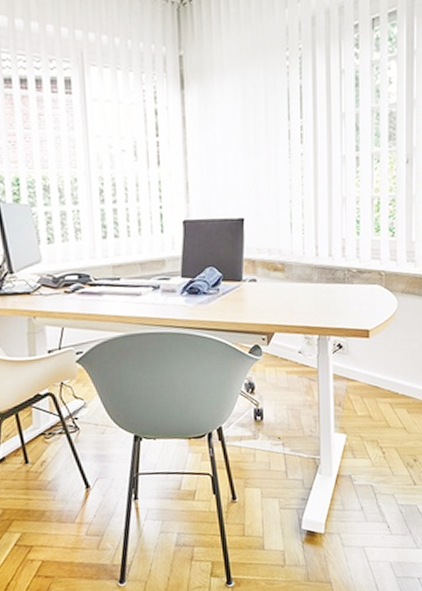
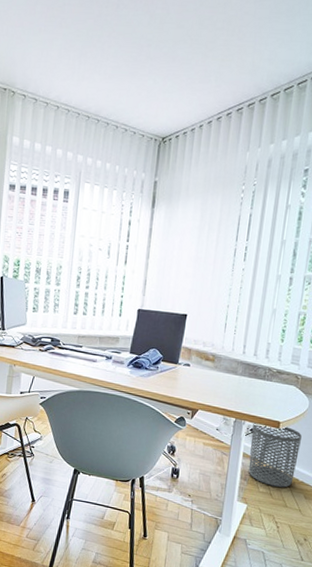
waste bin: none [339,333,395,407] -> present [248,423,302,488]

